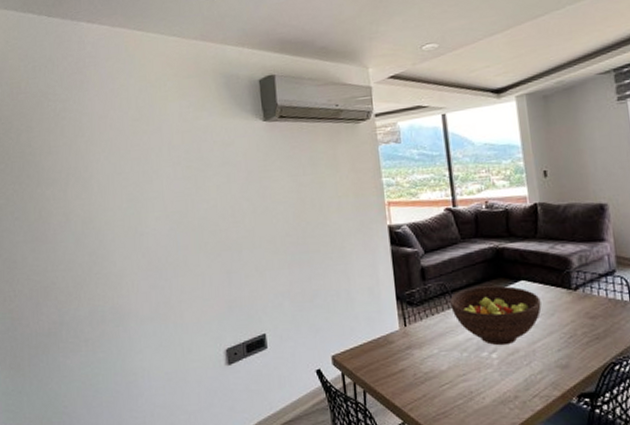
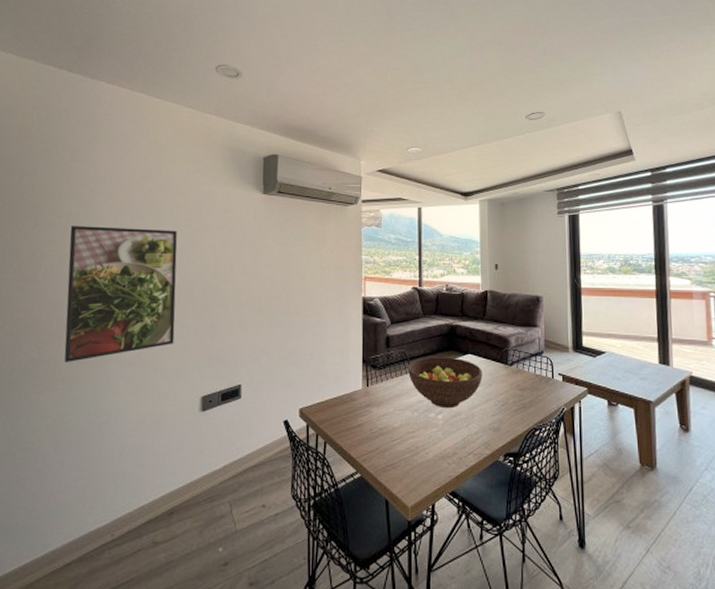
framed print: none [72,172,190,324] -> present [64,226,178,363]

